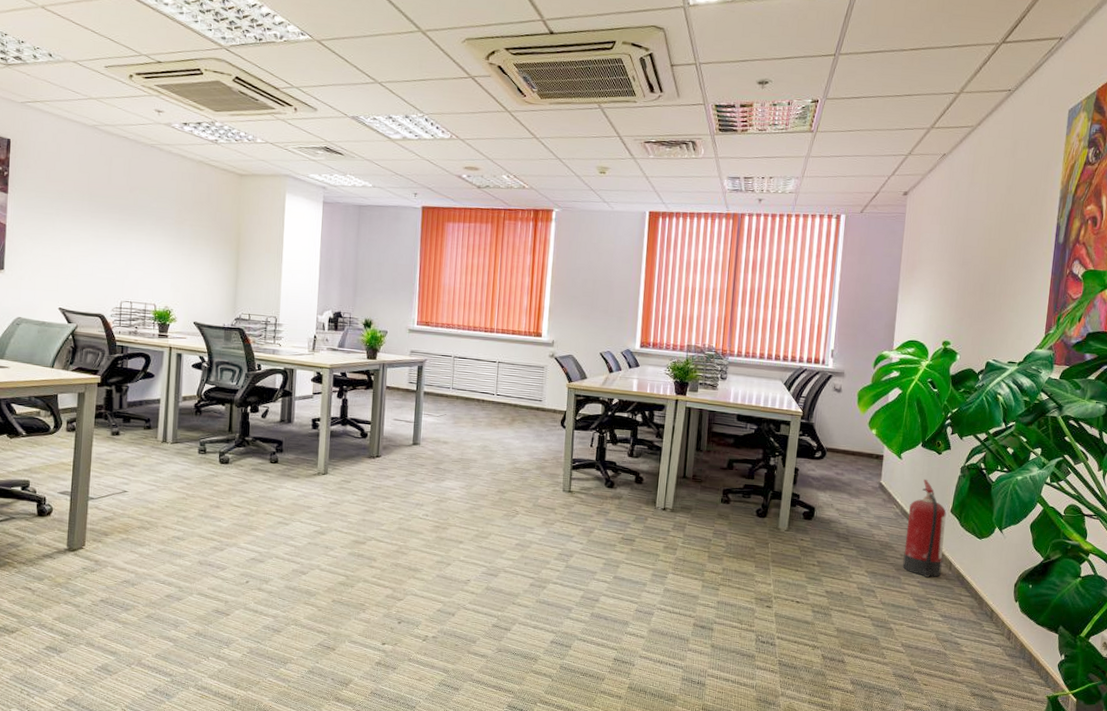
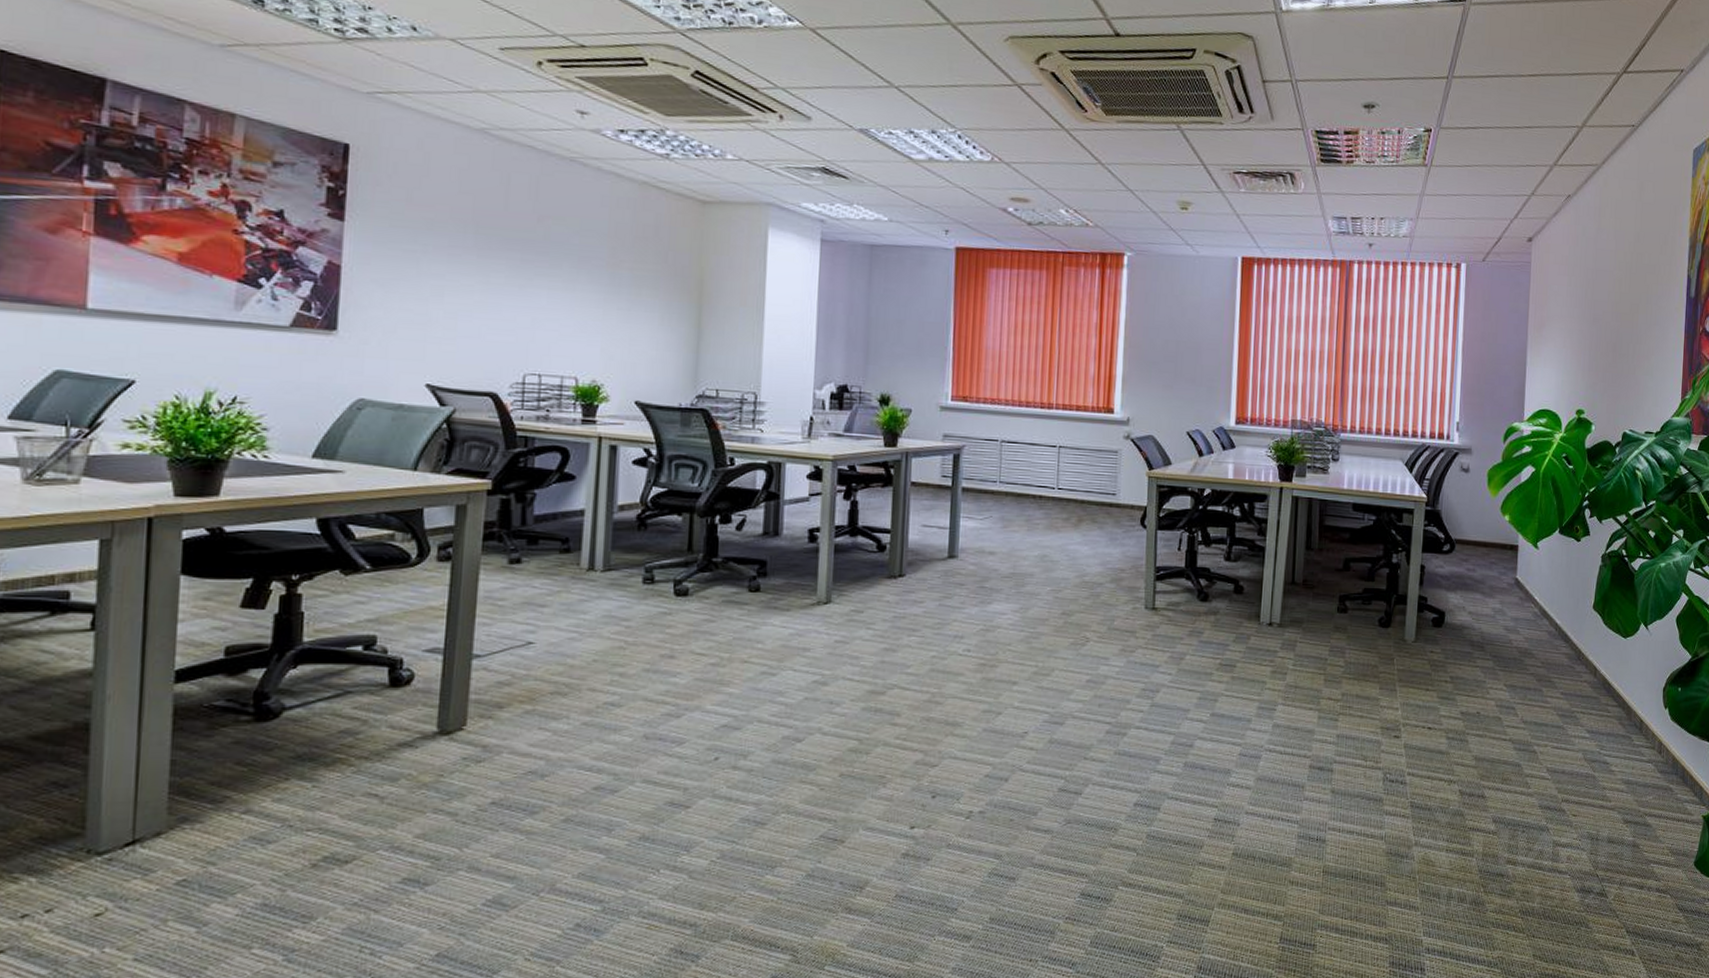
fire extinguisher: present [902,479,947,578] -> none [1544,571,1588,687]

